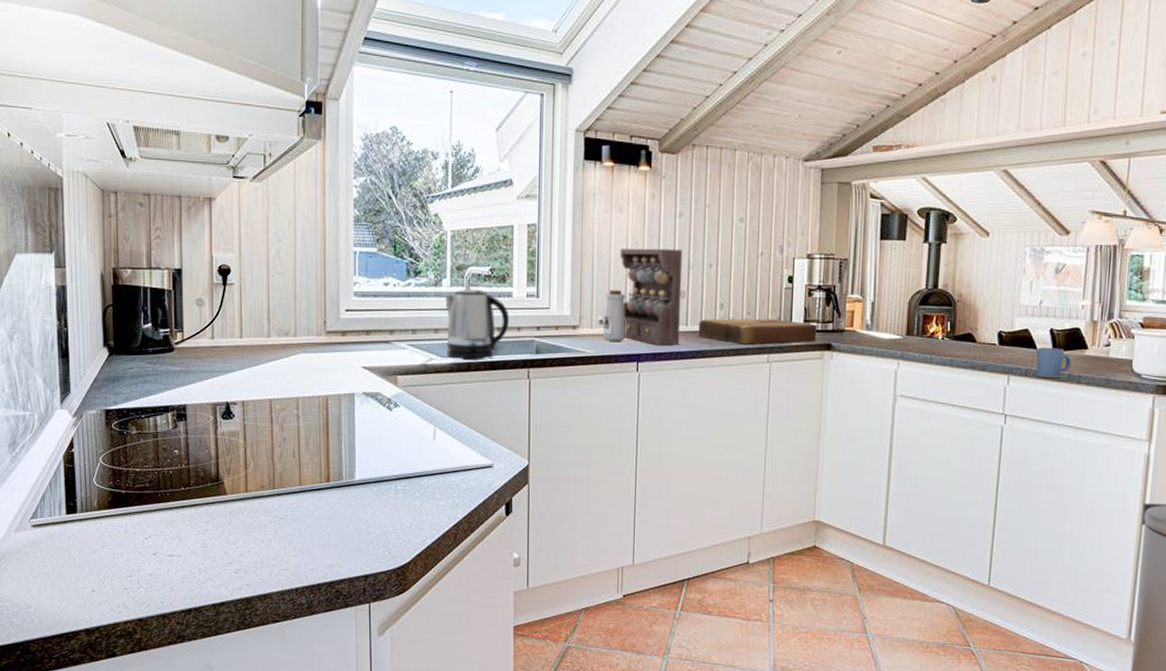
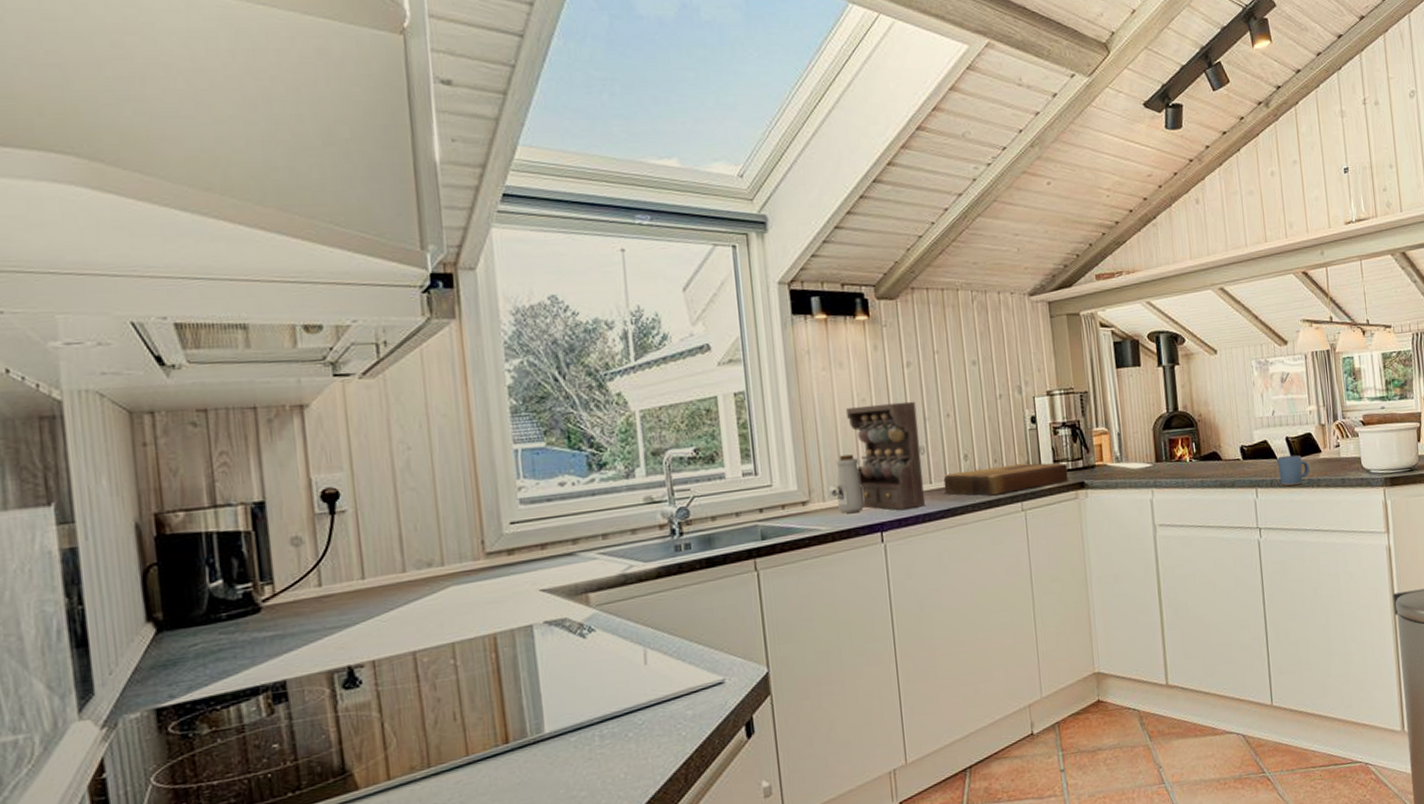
kettle: present [446,289,510,360] -> none [641,475,726,561]

